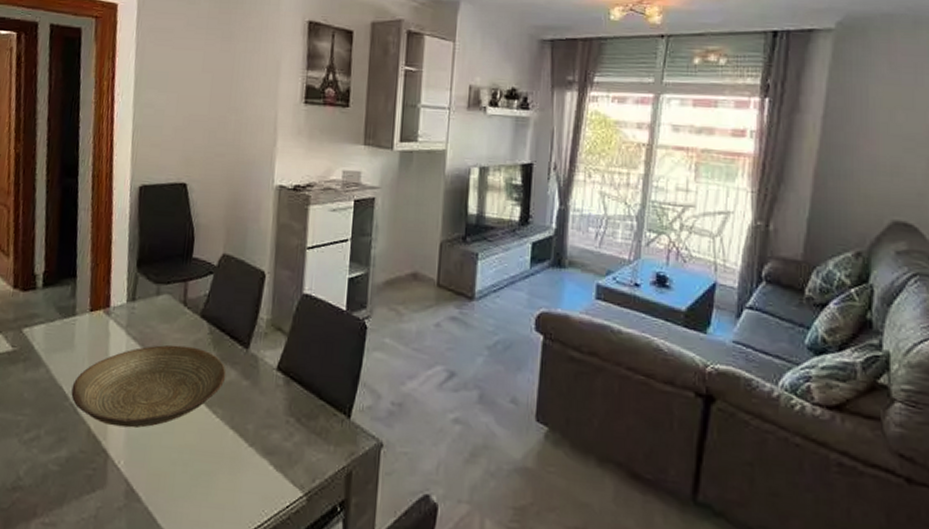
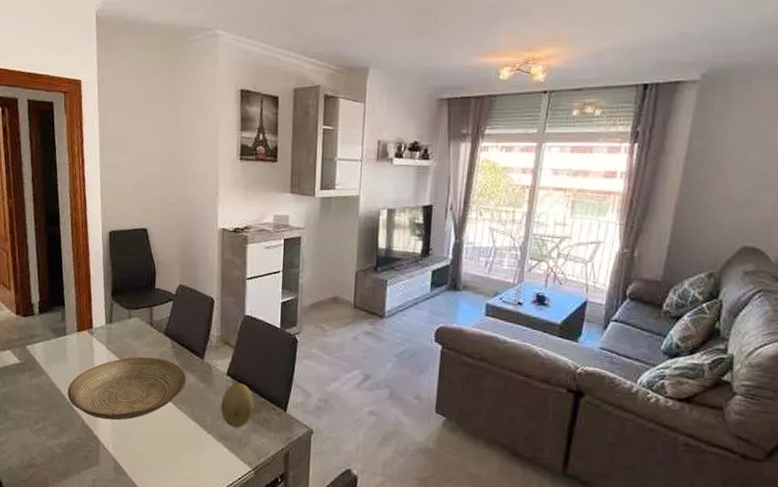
fruit: none [267,379,310,439] -> present [221,382,254,428]

